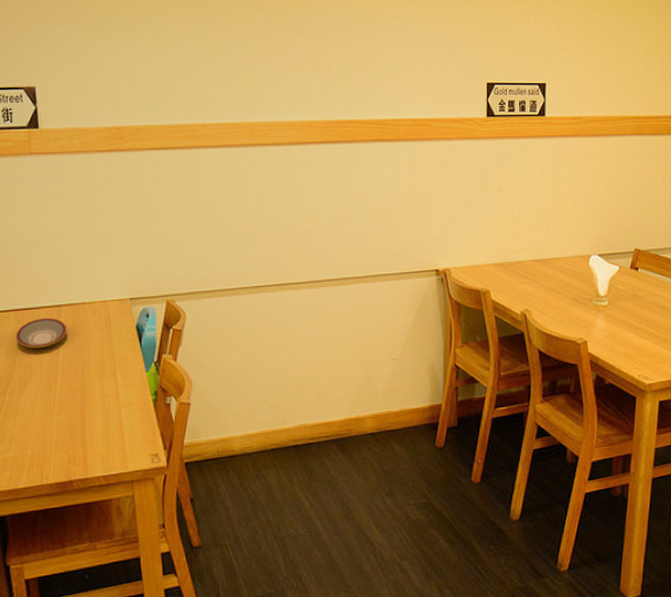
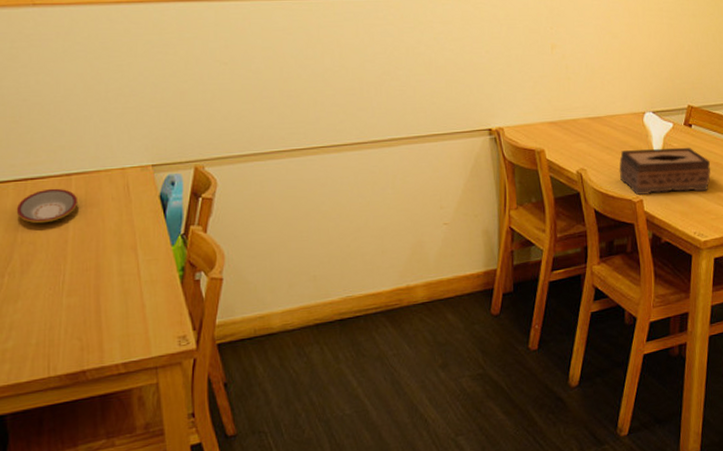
tissue box: none [563,290,658,336] -> present [619,147,711,195]

